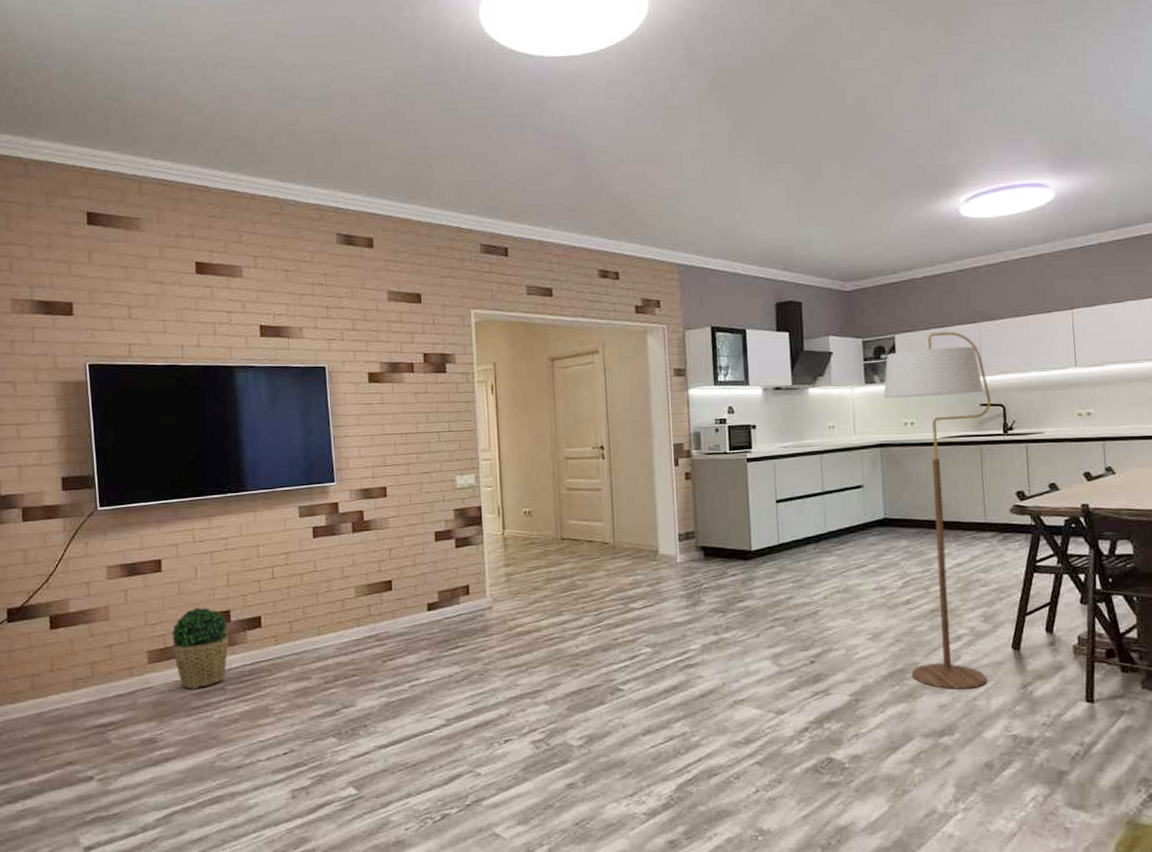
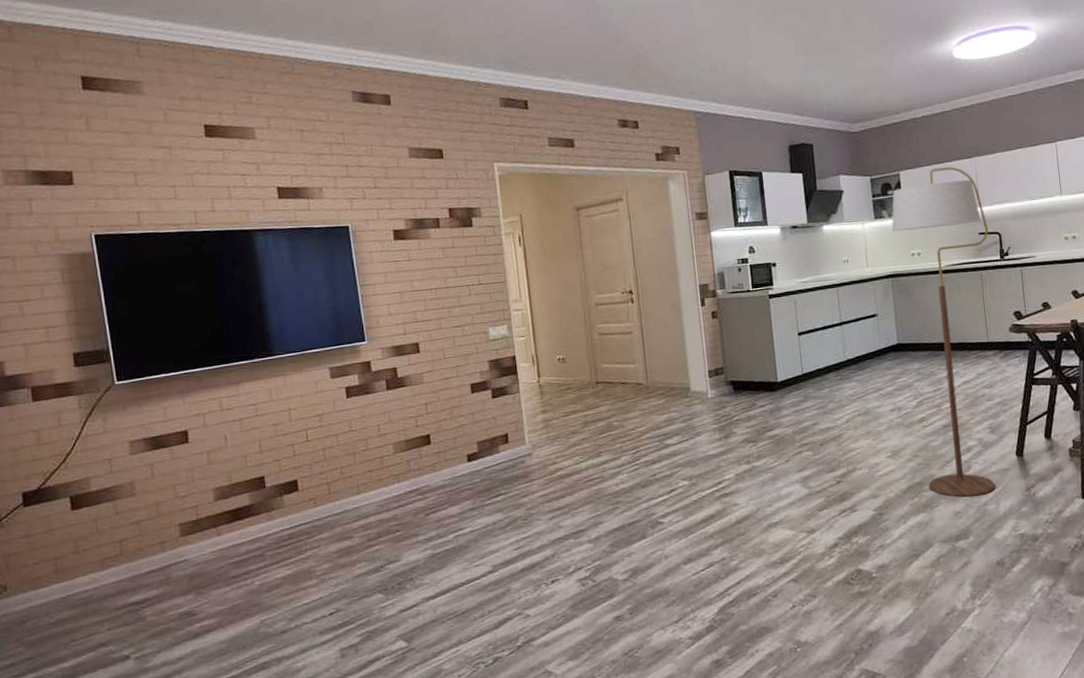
potted plant: present [171,608,229,689] -> none [203,476,266,559]

